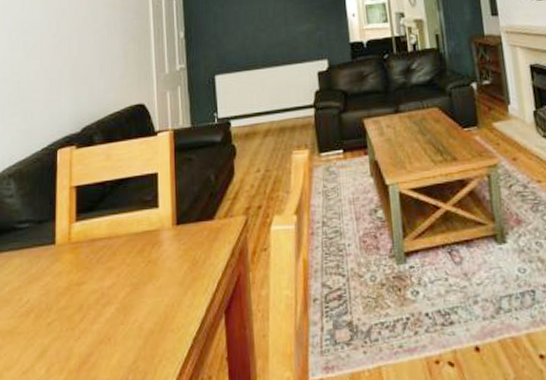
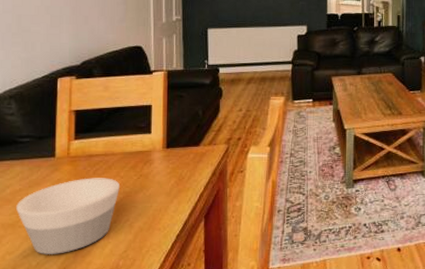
bowl: none [15,266,126,369] -> present [16,178,120,254]

